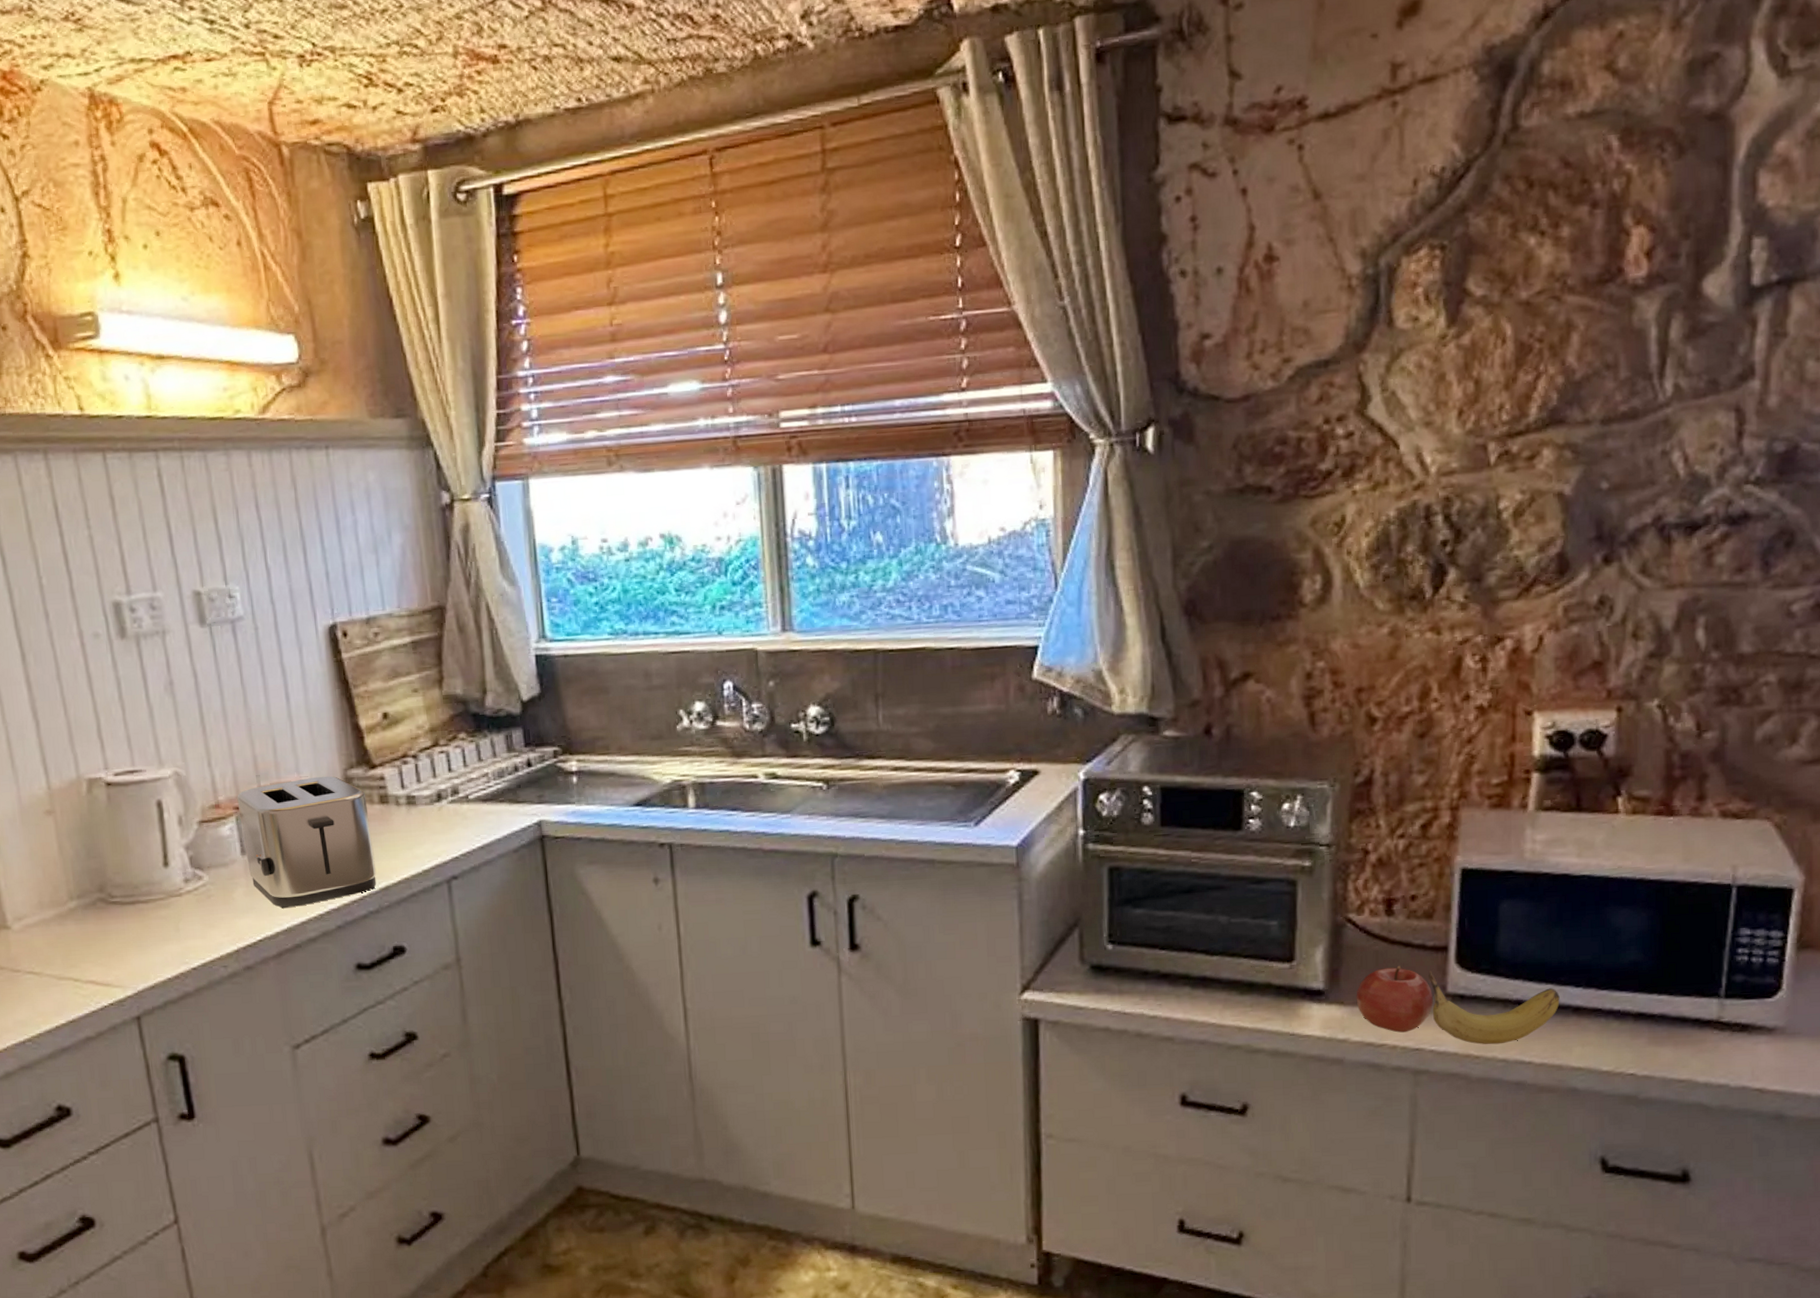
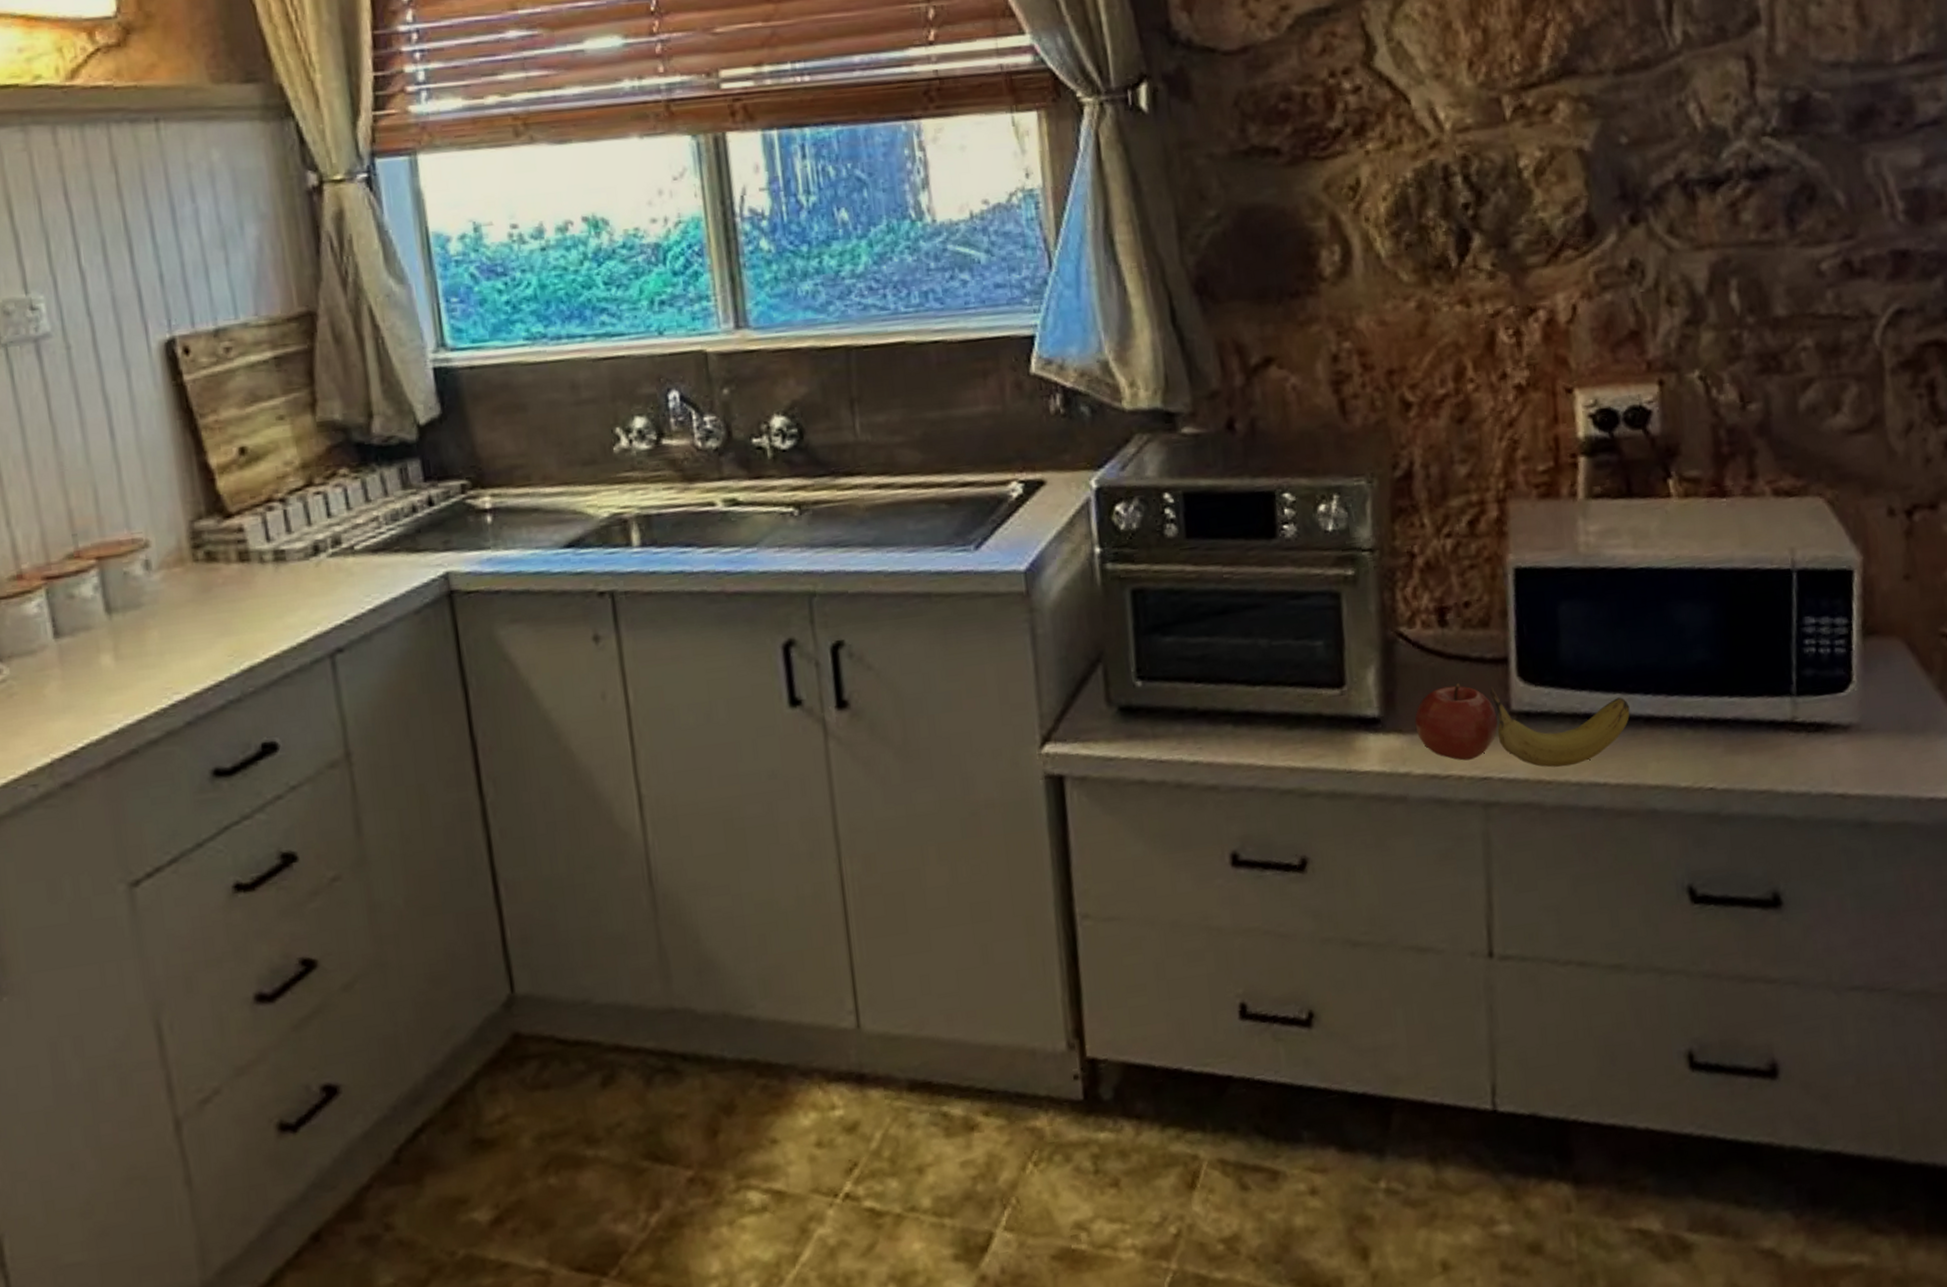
toaster: present [237,776,377,909] -> none [46,530,237,705]

